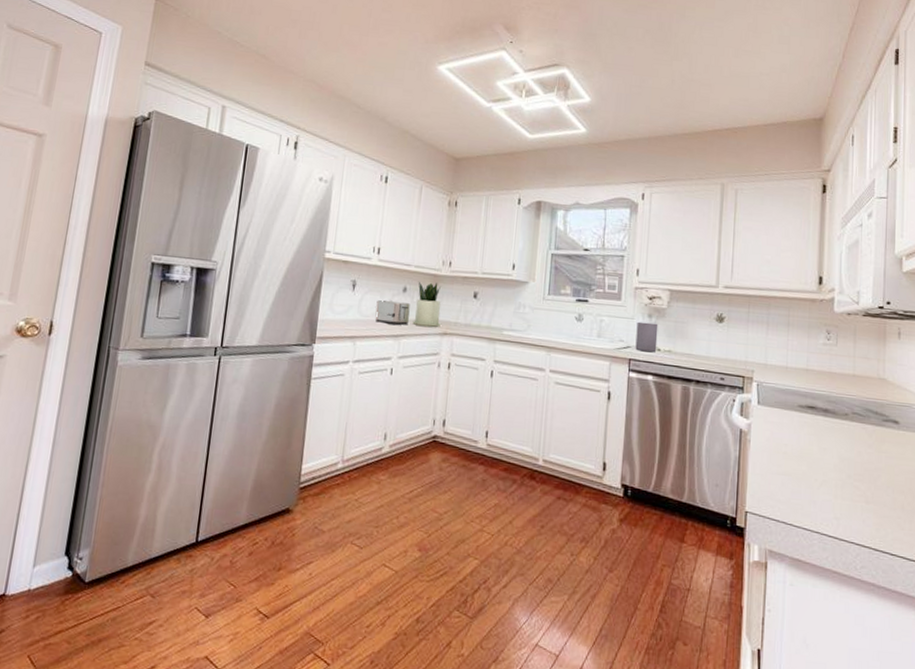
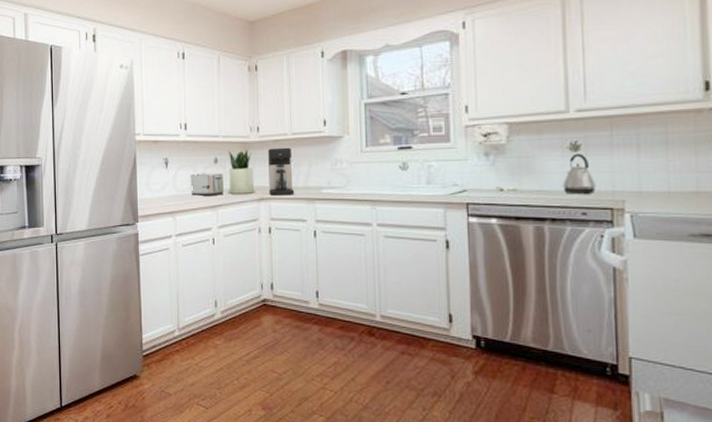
coffee maker: none [453,284,480,333] -> present [268,147,295,196]
canister: present [635,321,658,353] -> none [472,161,499,194]
kettle: none [708,324,733,362] -> present [563,153,596,194]

